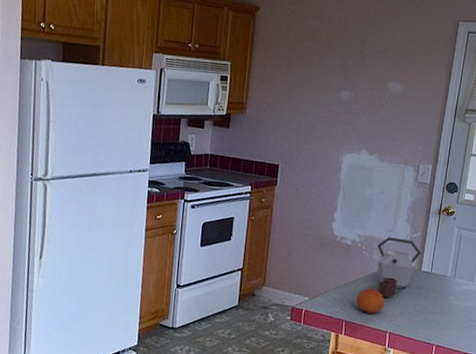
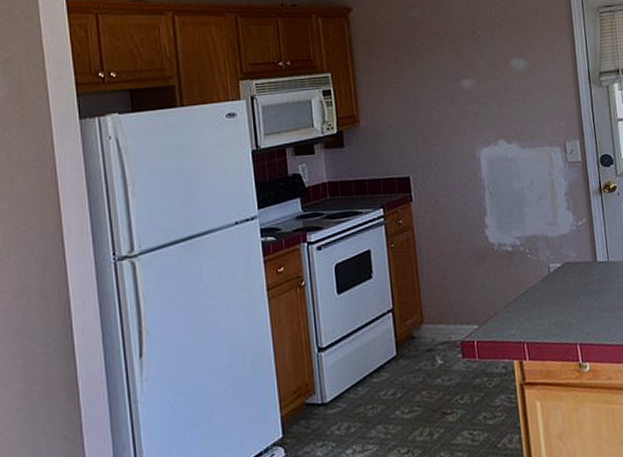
fruit: present [356,288,385,314] -> none [533,295,567,327]
kettle: present [377,237,422,298] -> none [541,229,593,304]

